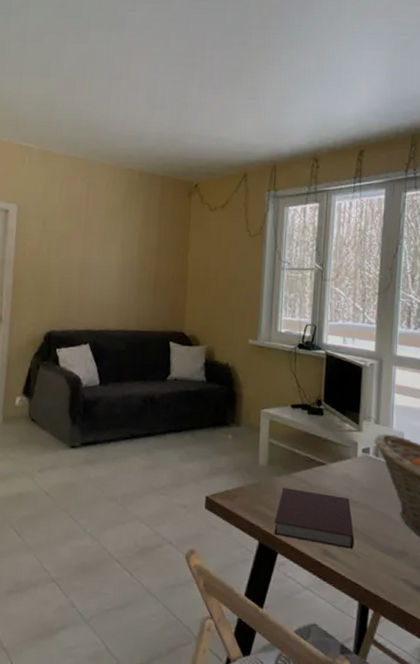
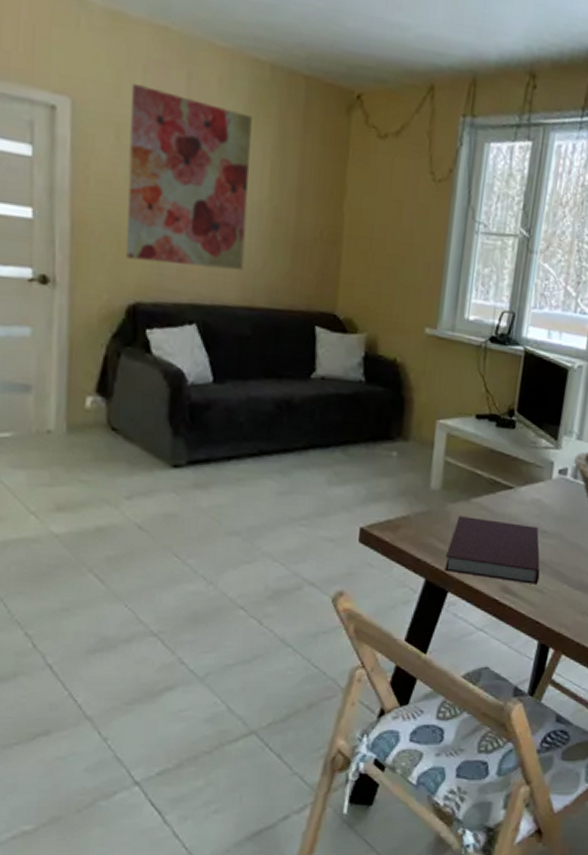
wall art: none [46,192,127,306] -> present [126,84,252,271]

